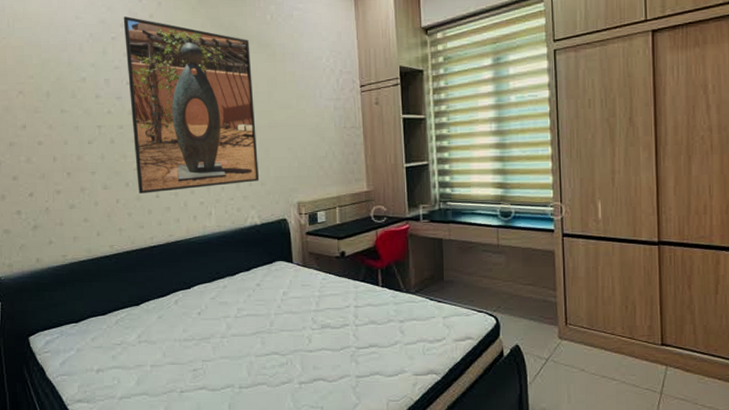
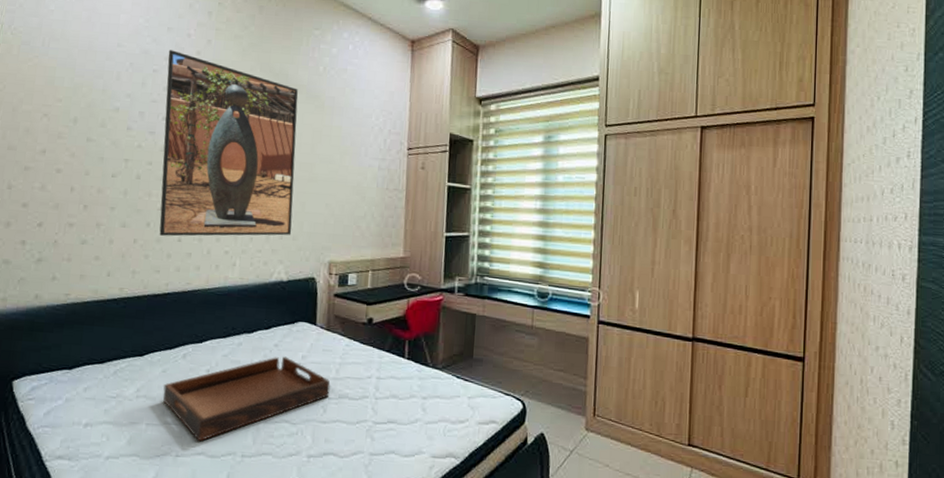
serving tray: none [161,294,313,378] -> present [163,356,331,442]

